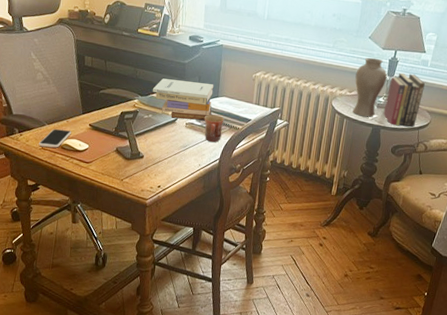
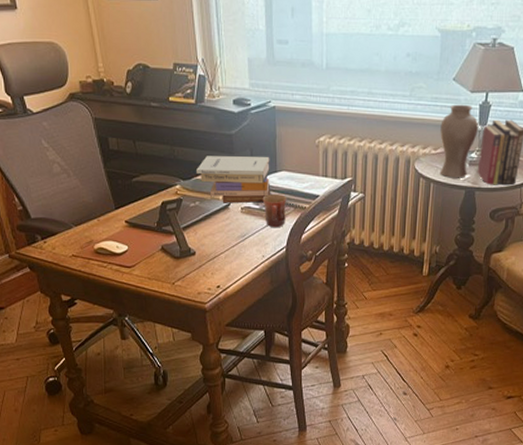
smartphone: present [38,129,72,148] -> none [67,231,106,253]

